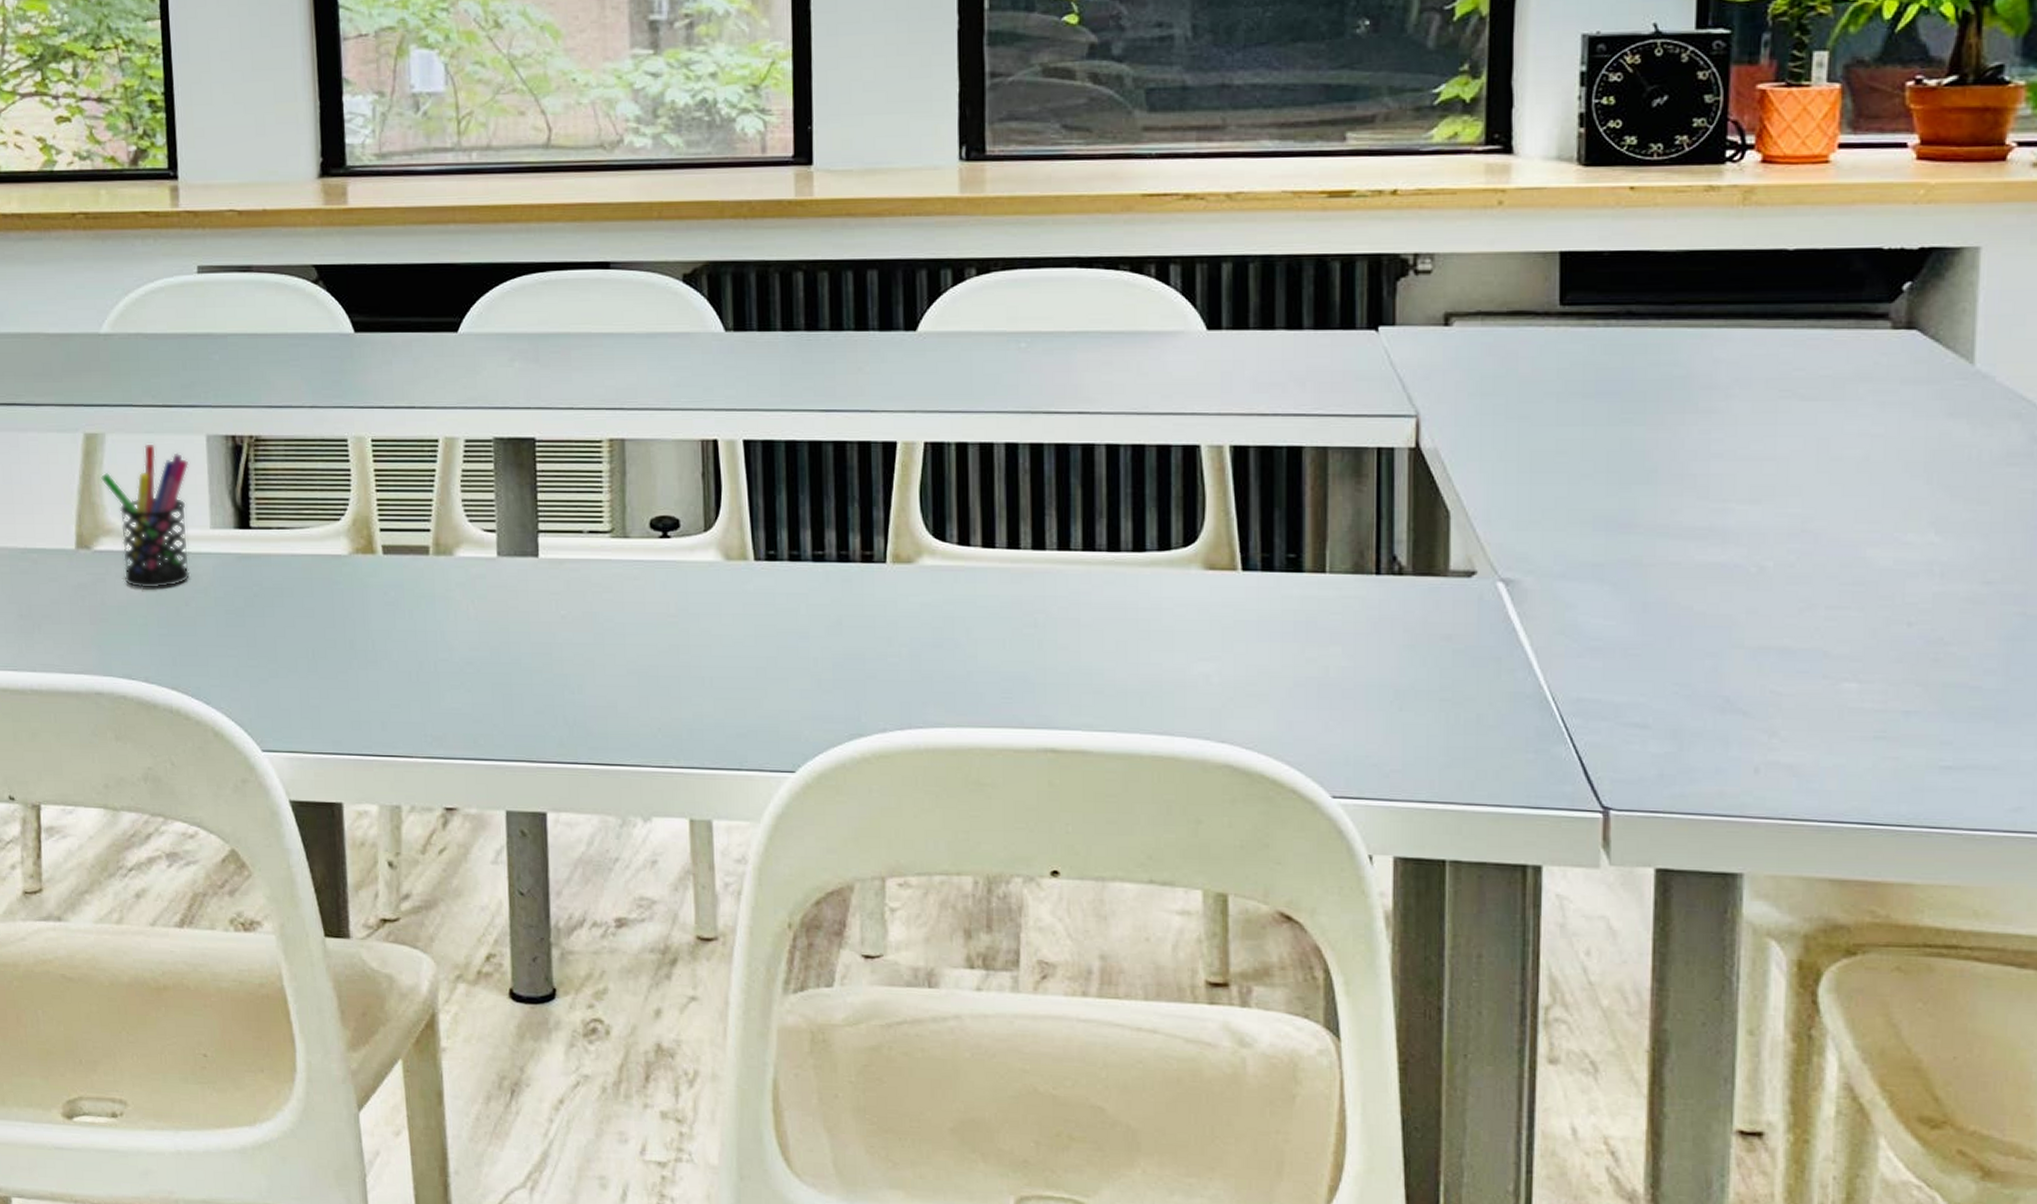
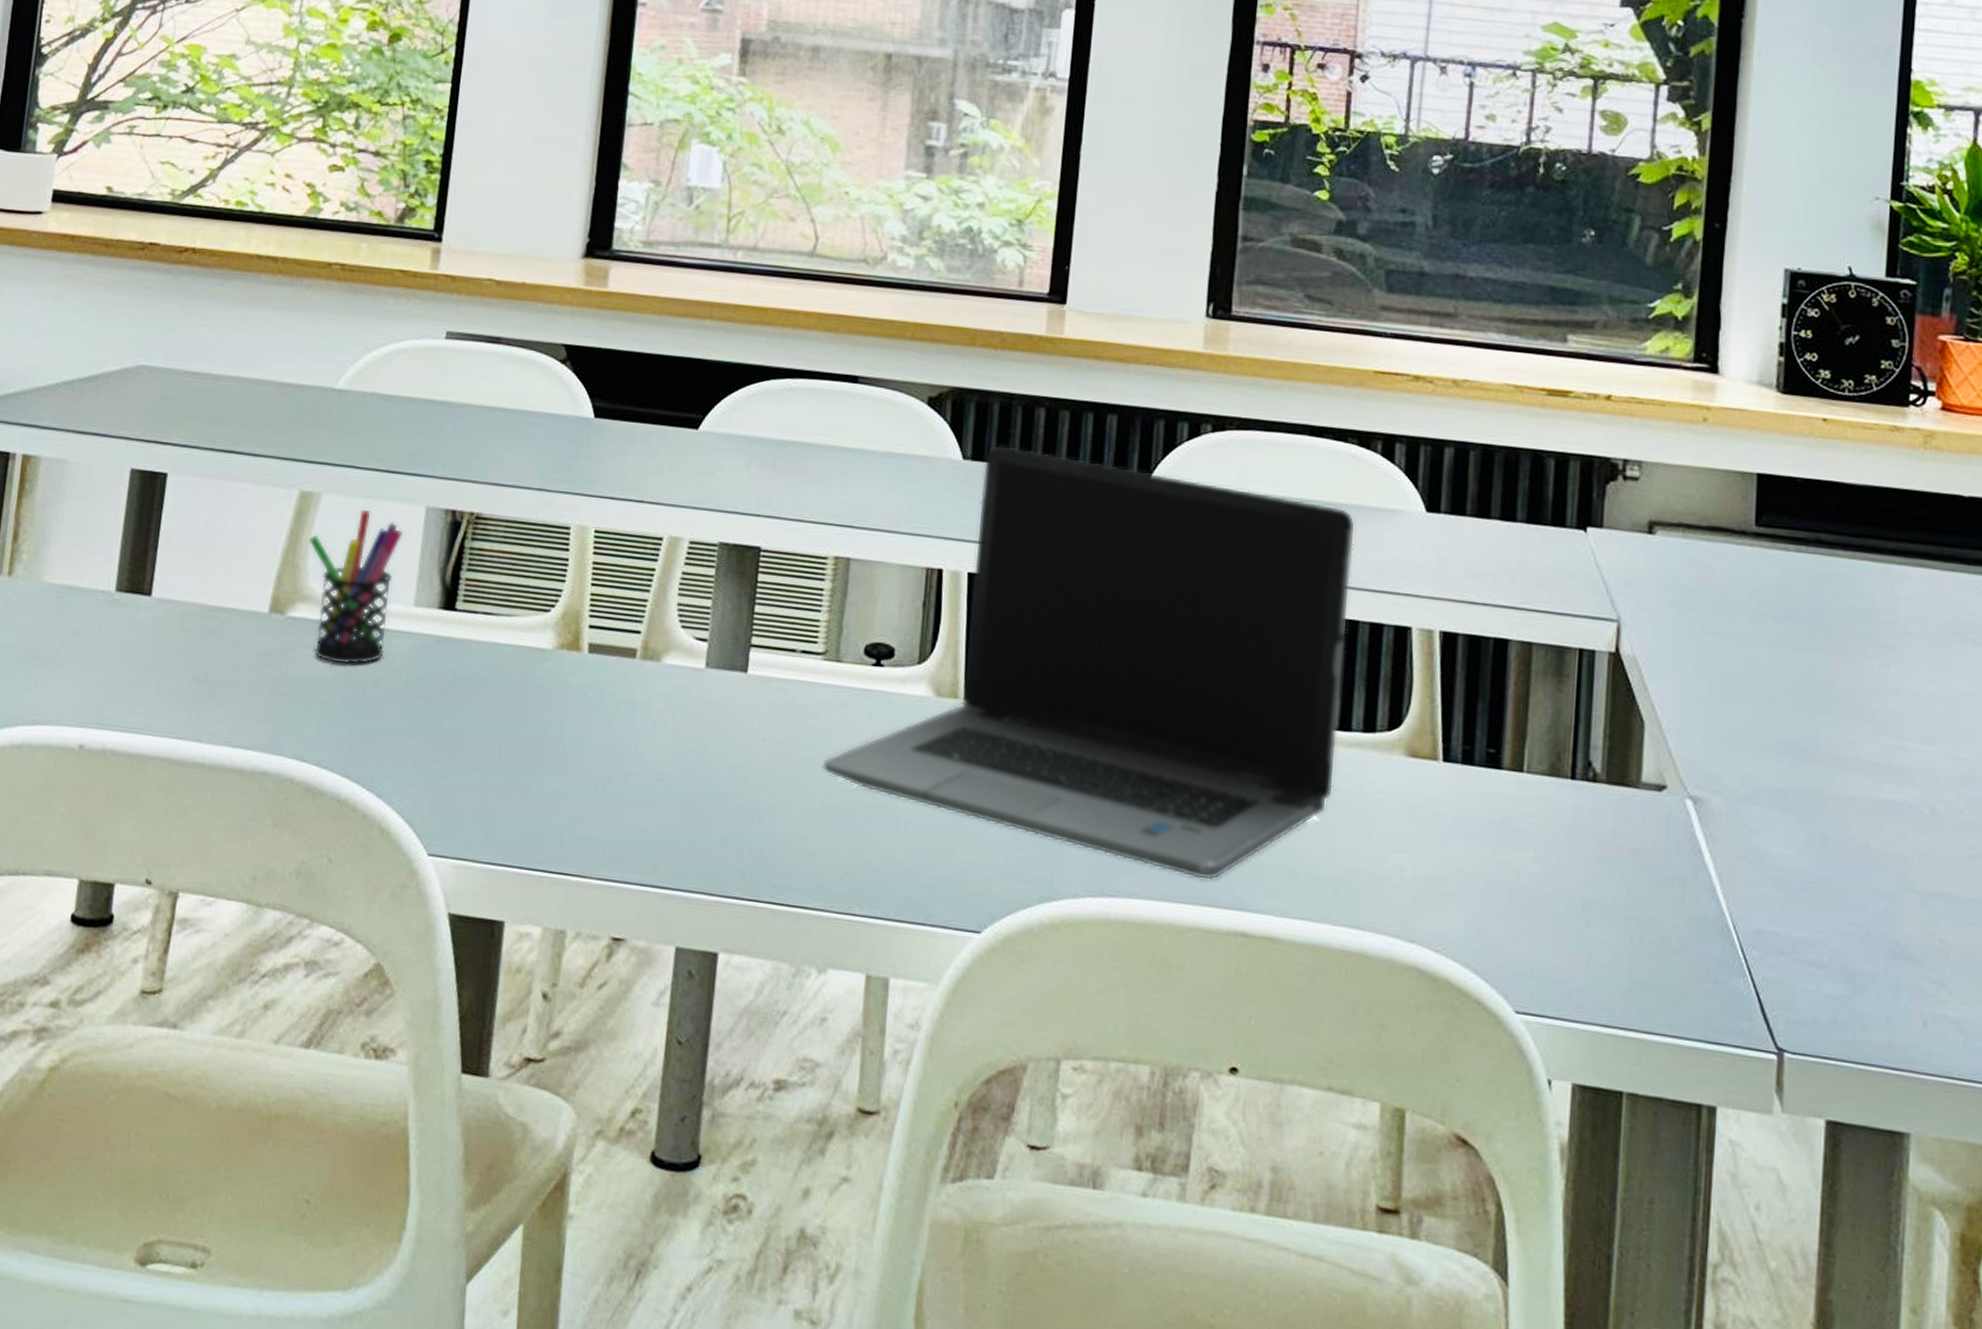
laptop computer: none [622,312,1134,704] -> present [822,444,1355,880]

